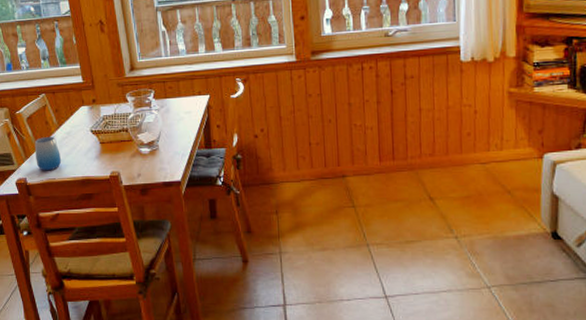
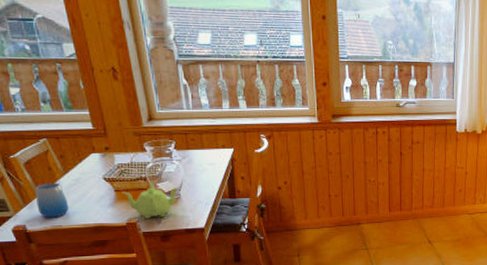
teapot: none [106,134,156,171] -> present [121,183,178,219]

